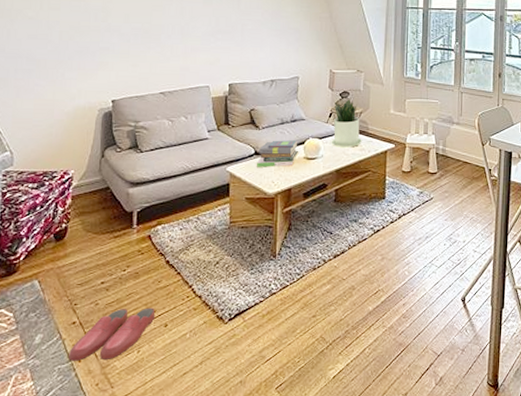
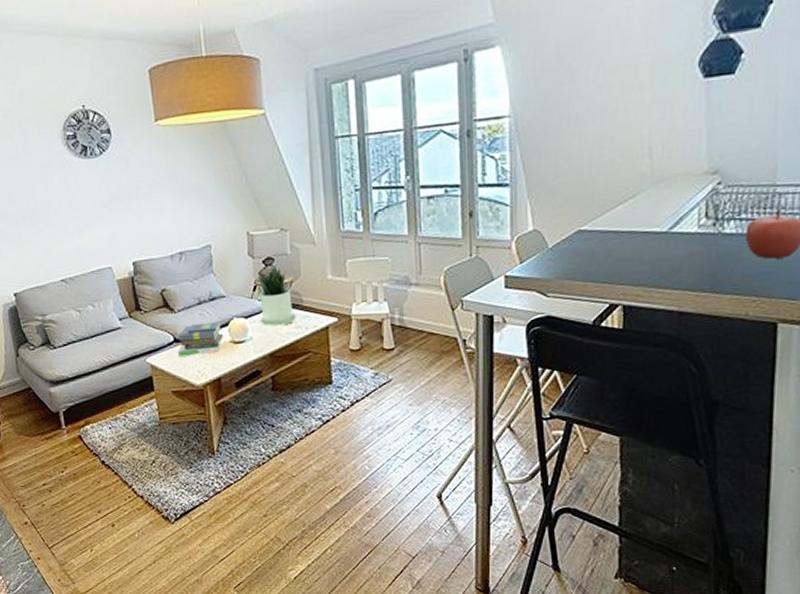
slippers: present [69,307,155,361] -> none [27,508,101,558]

